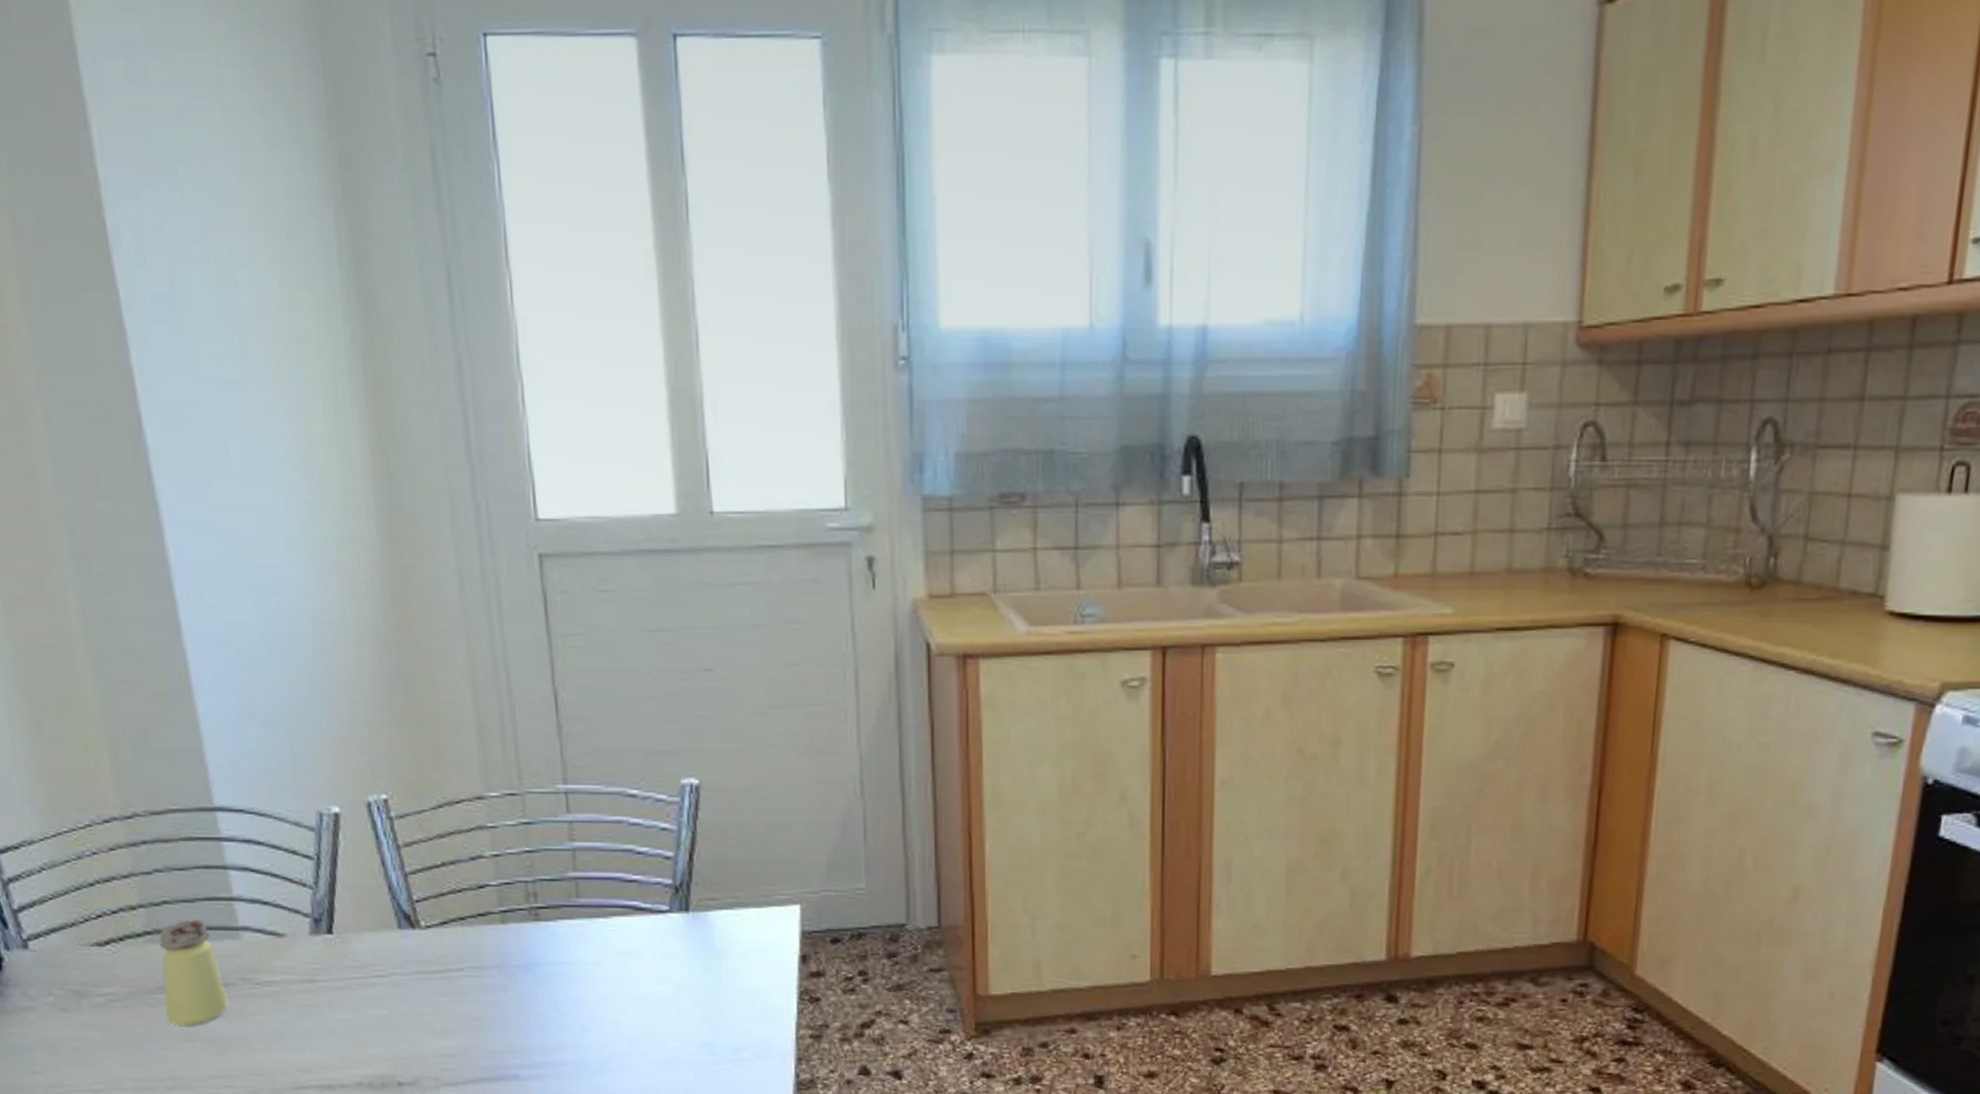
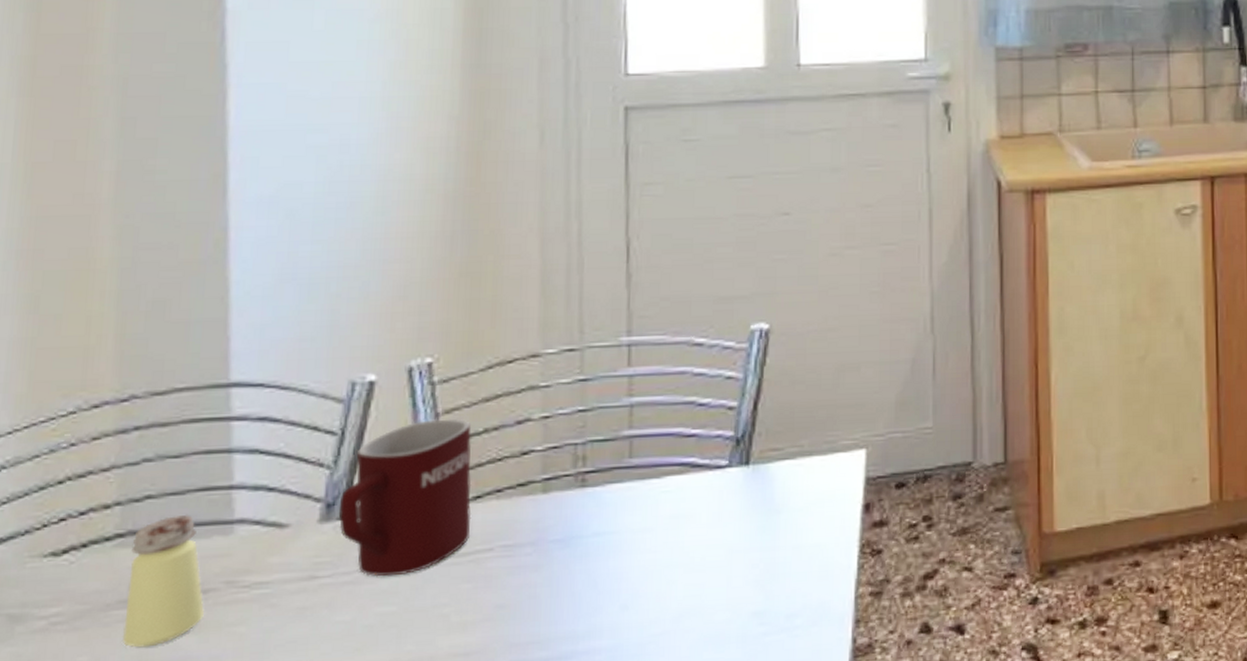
mug: none [325,851,441,985] -> present [339,419,472,577]

